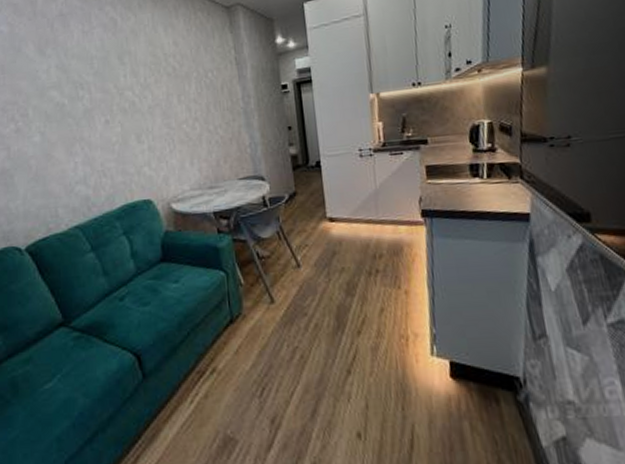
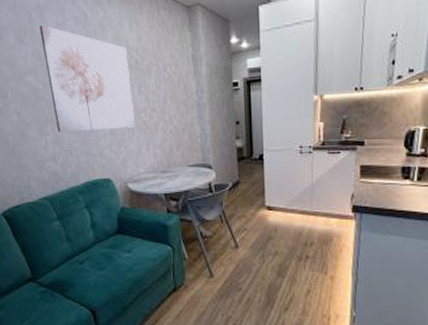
wall art: none [63,34,176,152] -> present [40,25,135,133]

